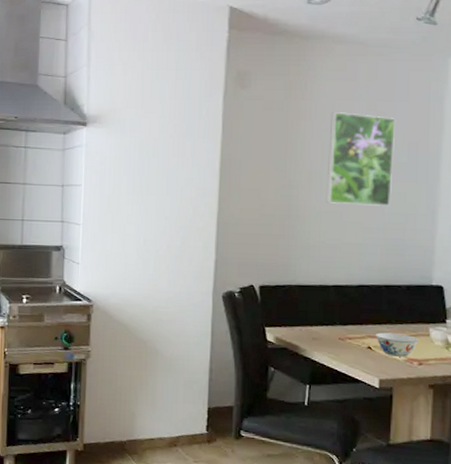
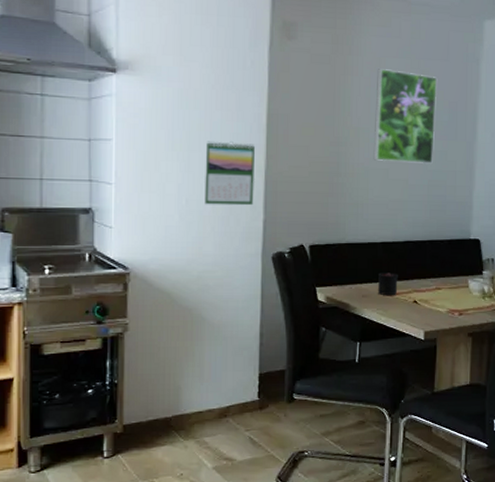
calendar: none [160,185,208,246] -> present [204,141,255,206]
candle: none [329,310,351,340] -> present [378,266,398,295]
bowl: present [376,332,419,357] -> none [421,286,459,308]

